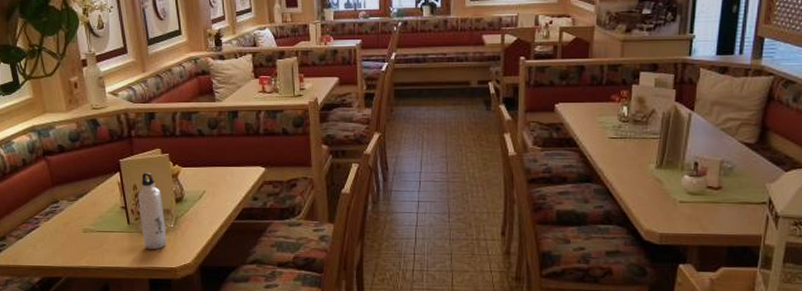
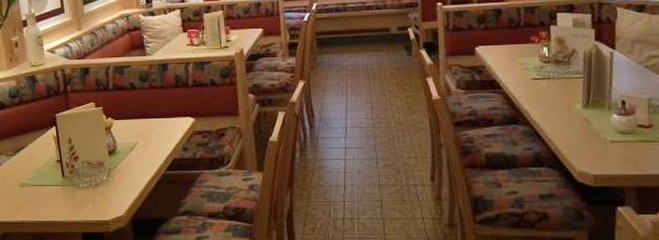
water bottle: present [138,172,167,250] -> none [73,125,100,203]

